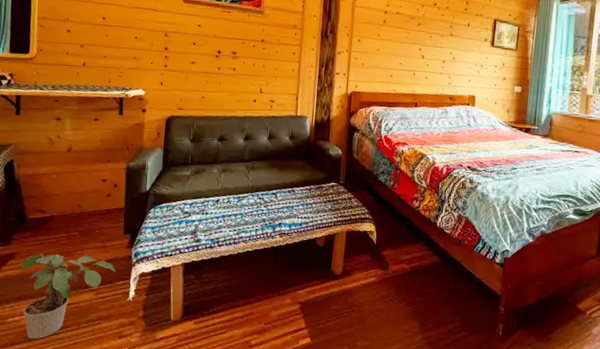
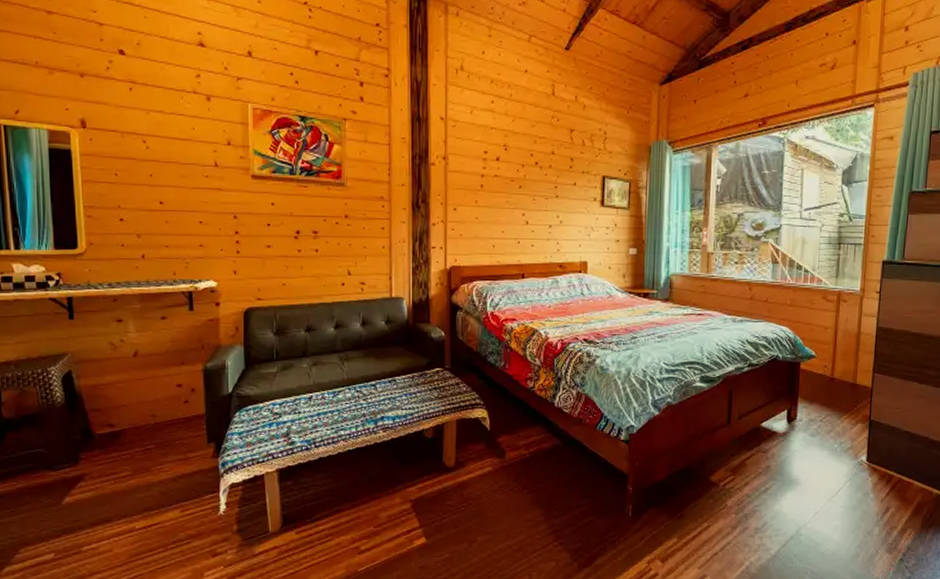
potted plant: present [20,254,116,339] -> none [91,471,203,566]

